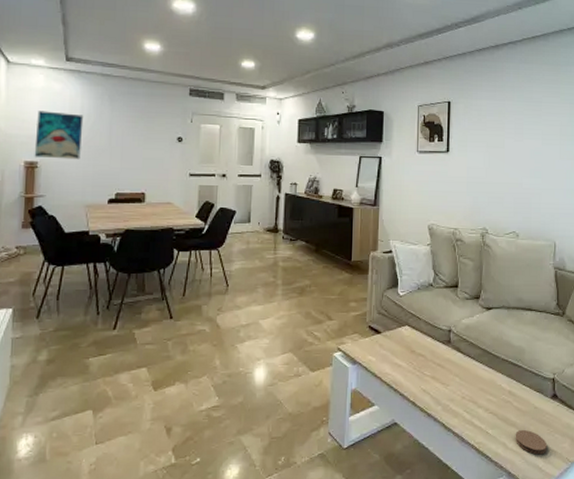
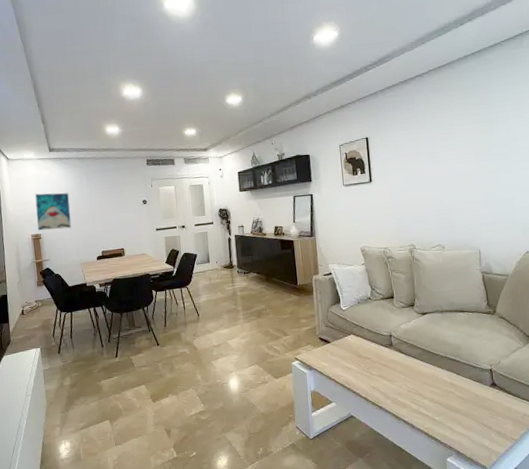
coaster: present [515,429,548,455] -> none [460,414,491,436]

